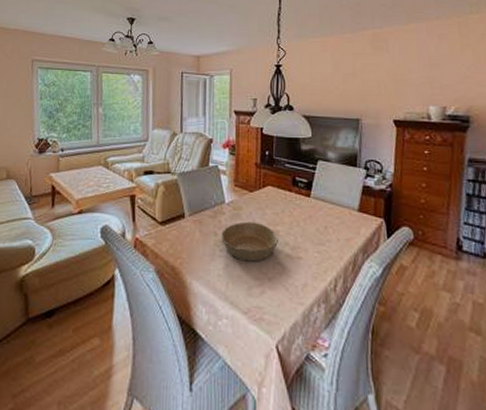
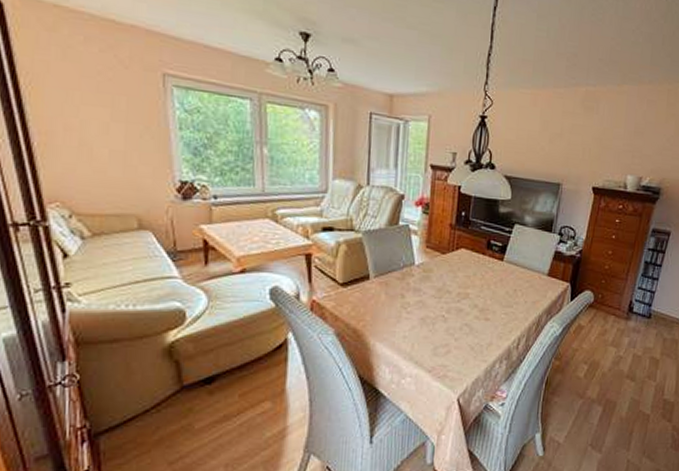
bowl: present [220,221,279,262] -> none [407,284,469,324]

